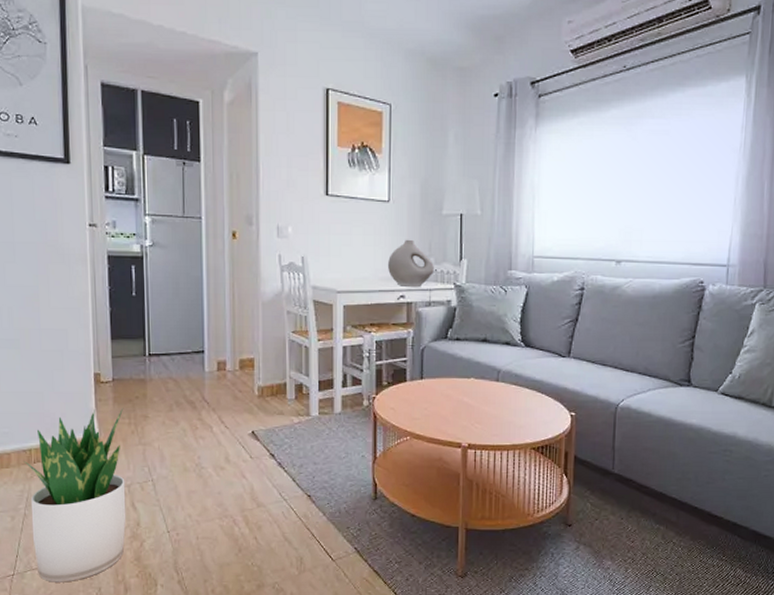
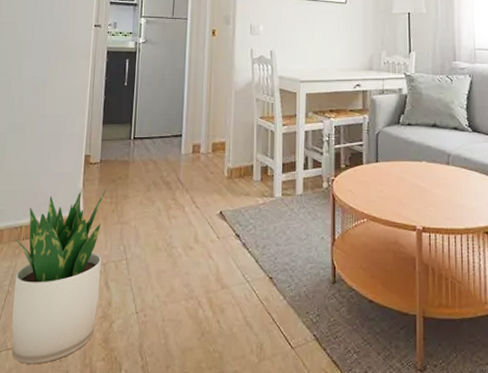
vase: present [388,239,434,288] -> none [346,35,386,78]

